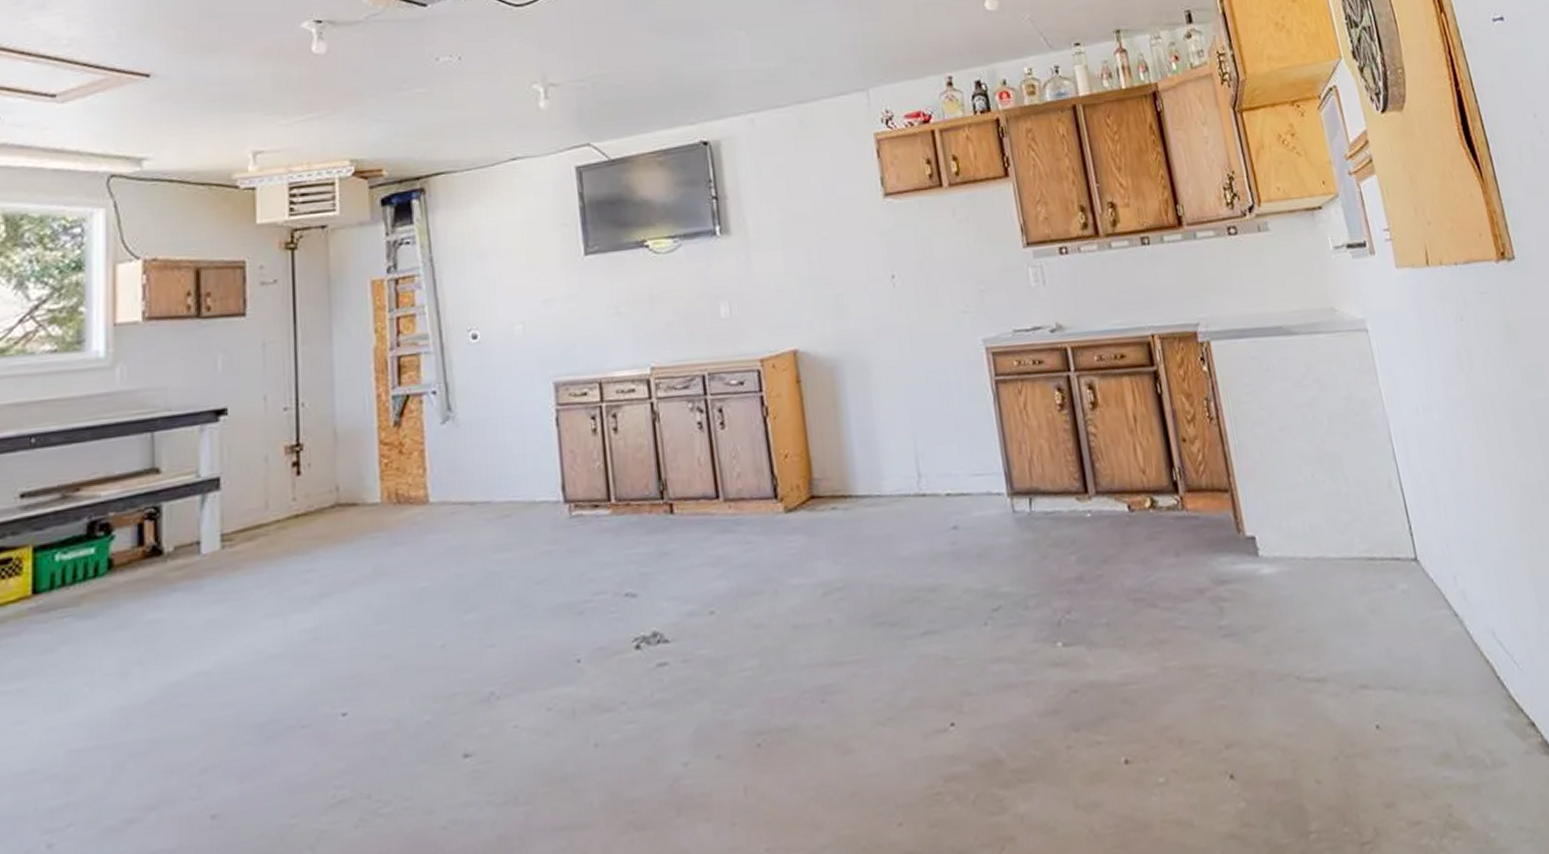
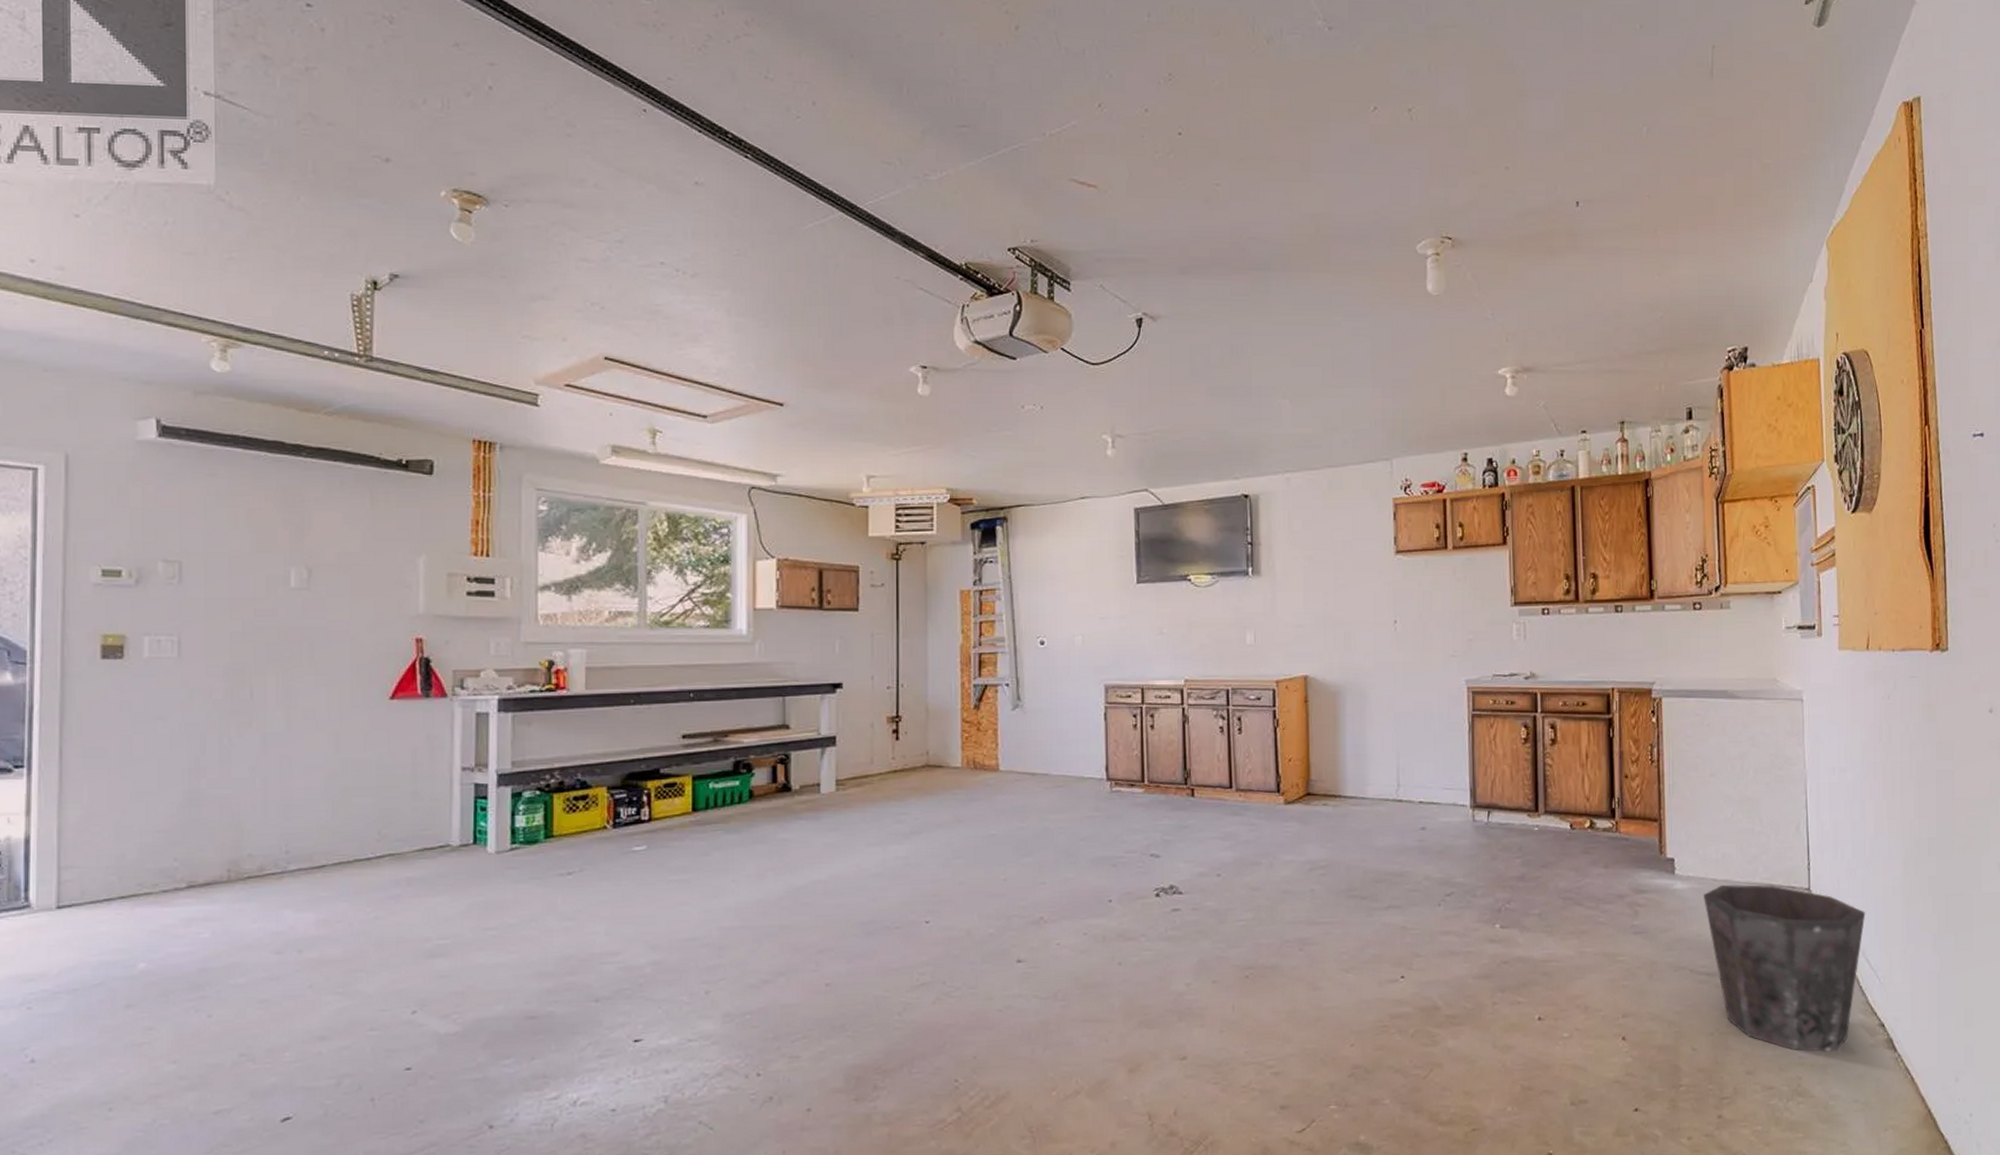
waste bin: none [1296,558,1496,770] -> present [1704,884,1866,1052]

